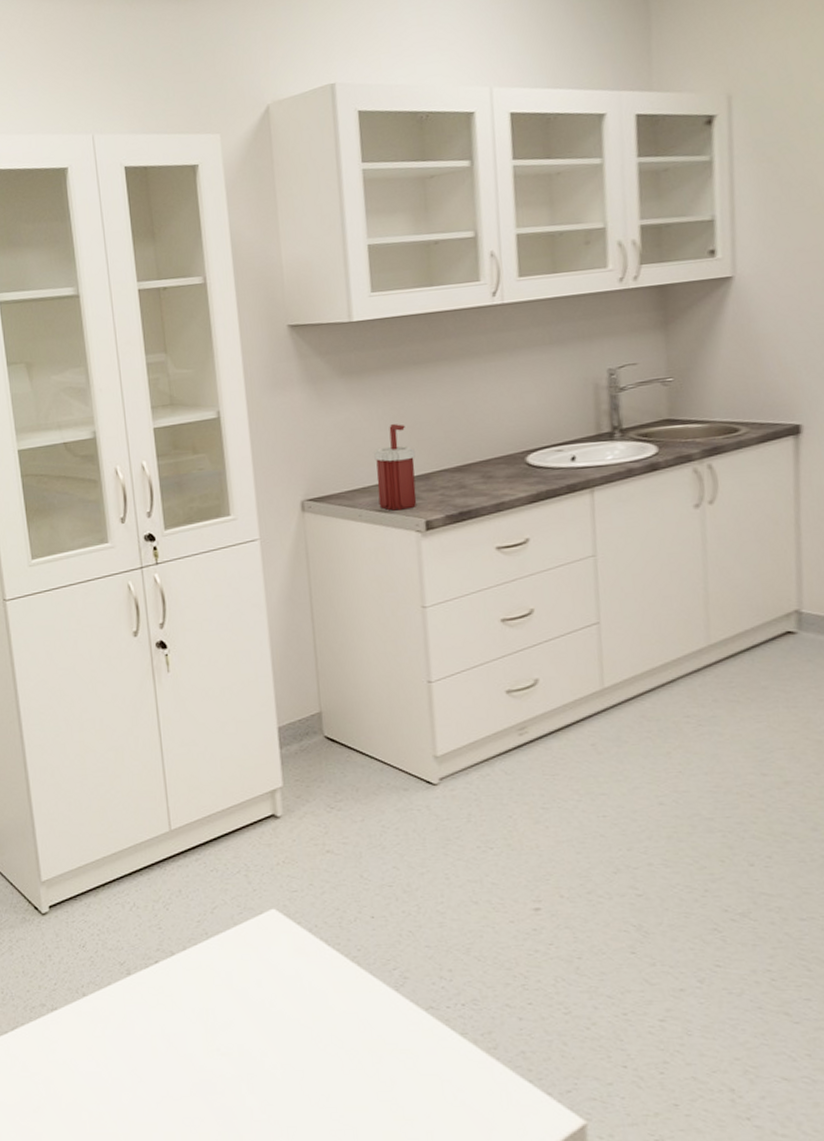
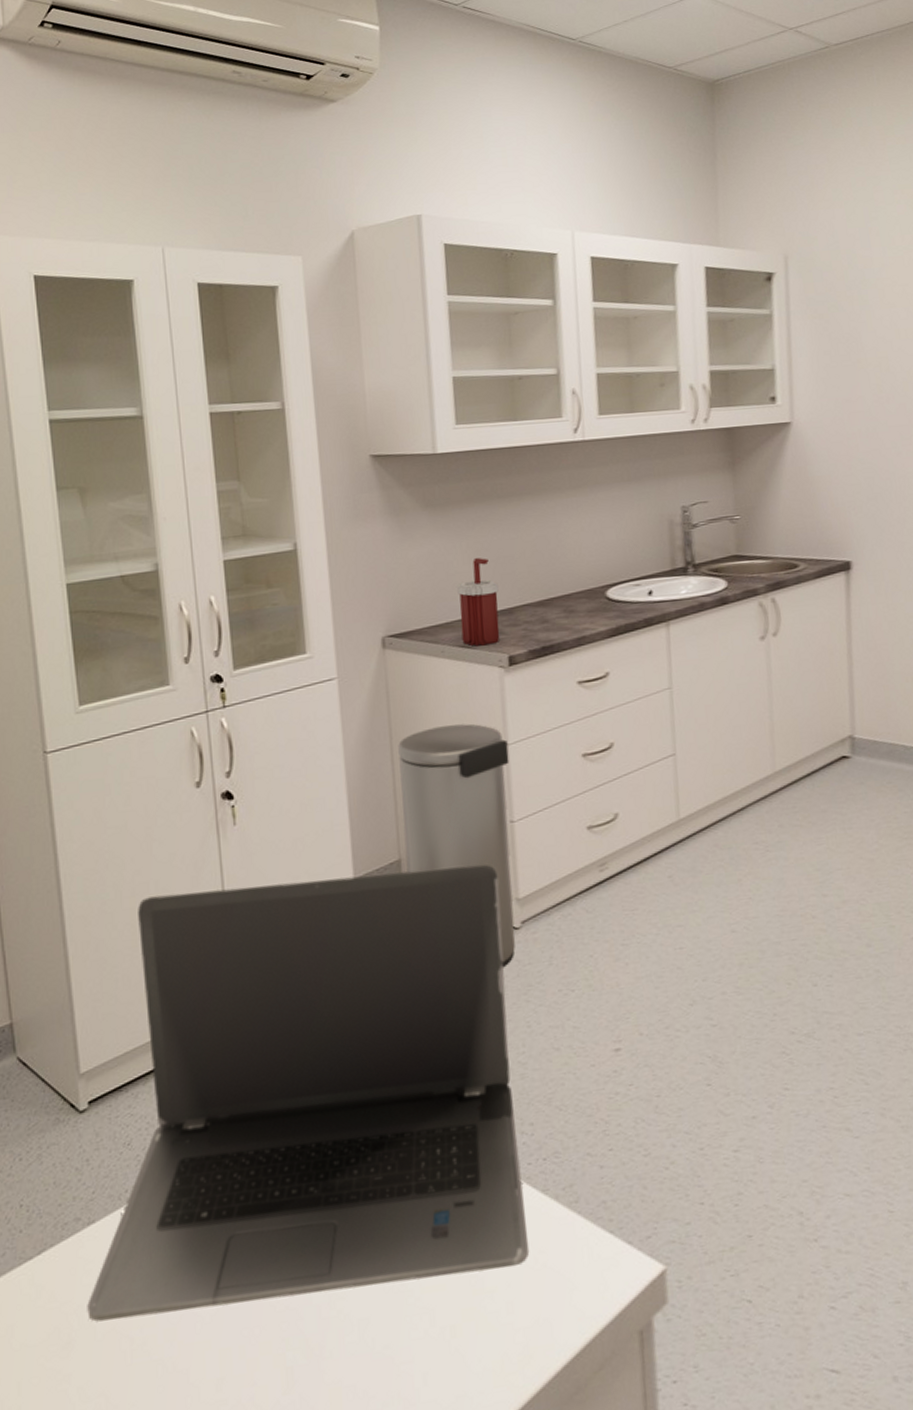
laptop computer: none [53,721,449,1100] -> present [87,864,530,1322]
pedal bin: none [318,586,434,820] -> present [398,724,515,967]

